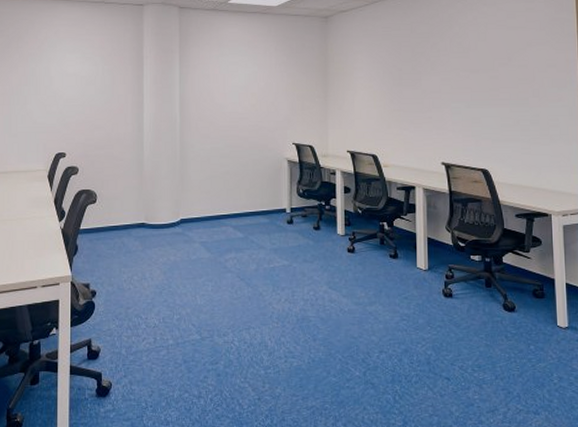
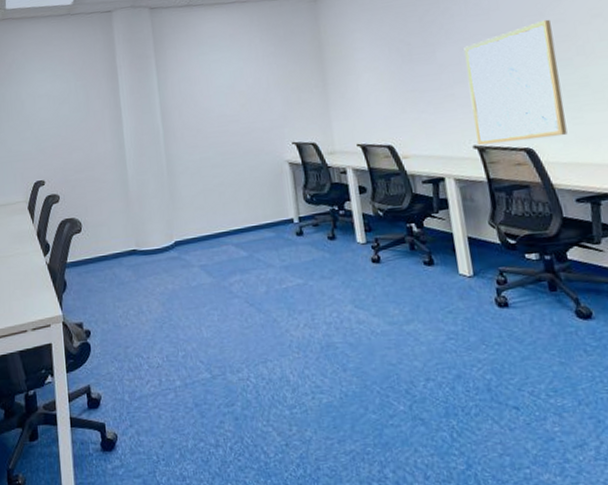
wall art: none [444,63,517,163] -> present [464,19,568,146]

